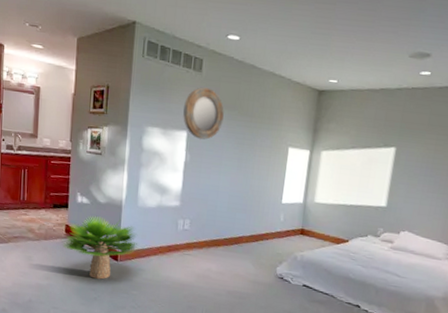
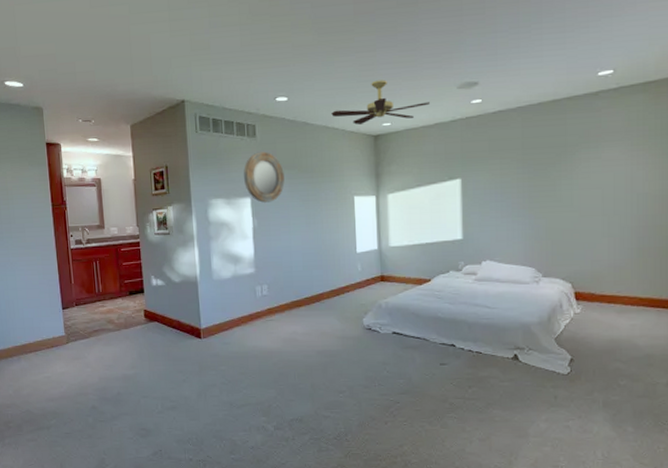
potted plant: present [63,215,138,280] -> none [144,296,220,360]
ceiling fan: none [280,34,379,79] -> present [331,79,430,125]

